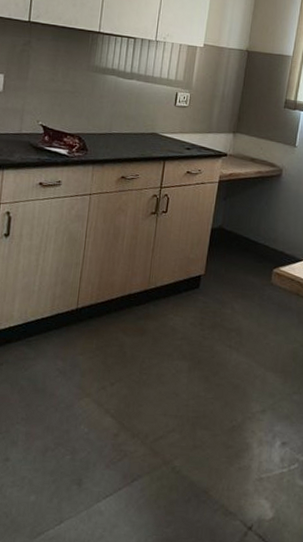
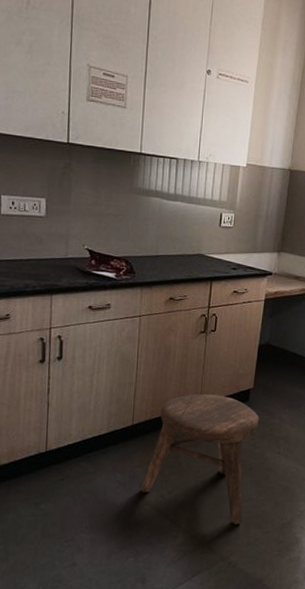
stool: none [81,278,210,424] -> present [140,394,259,524]

